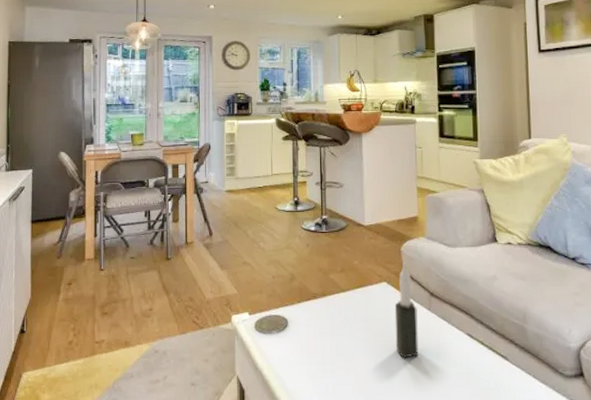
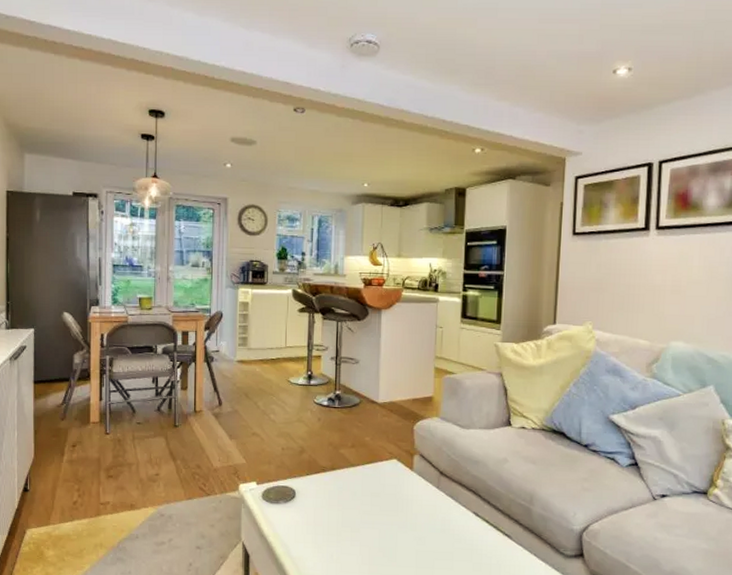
candle: present [394,262,419,358] -> none [401,441,426,532]

